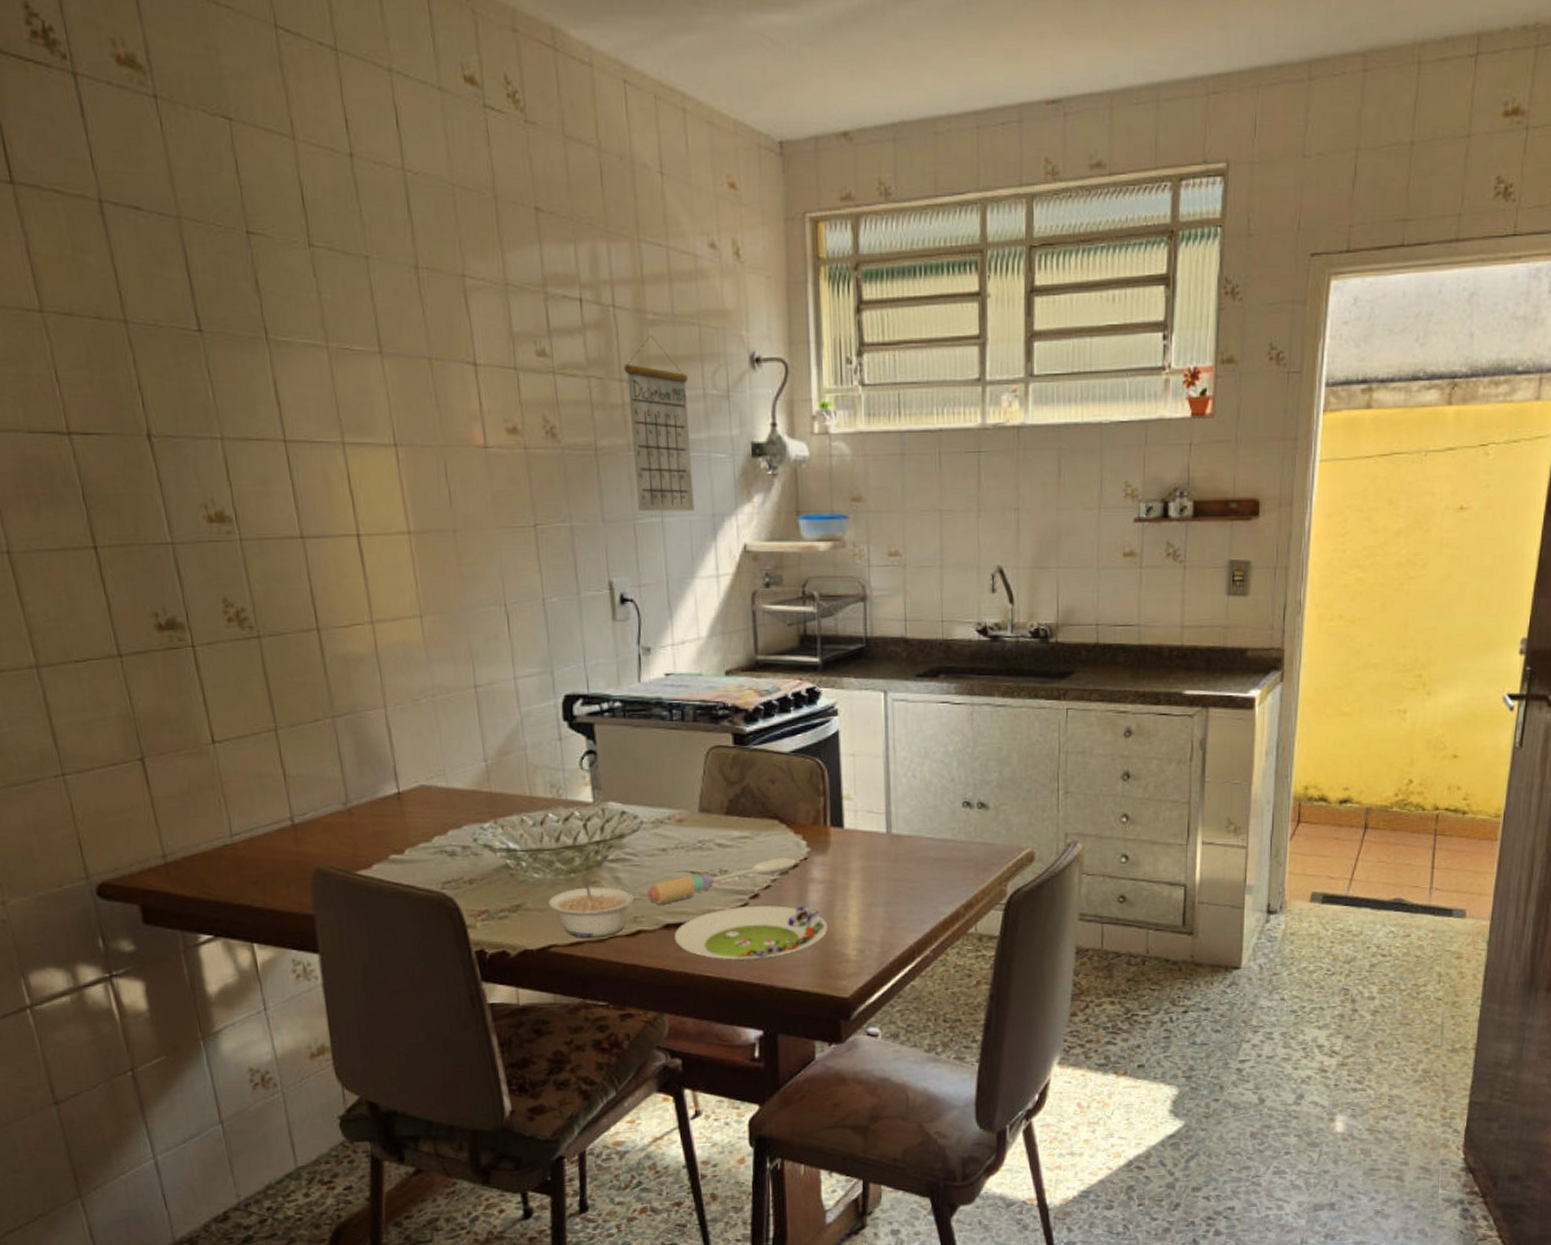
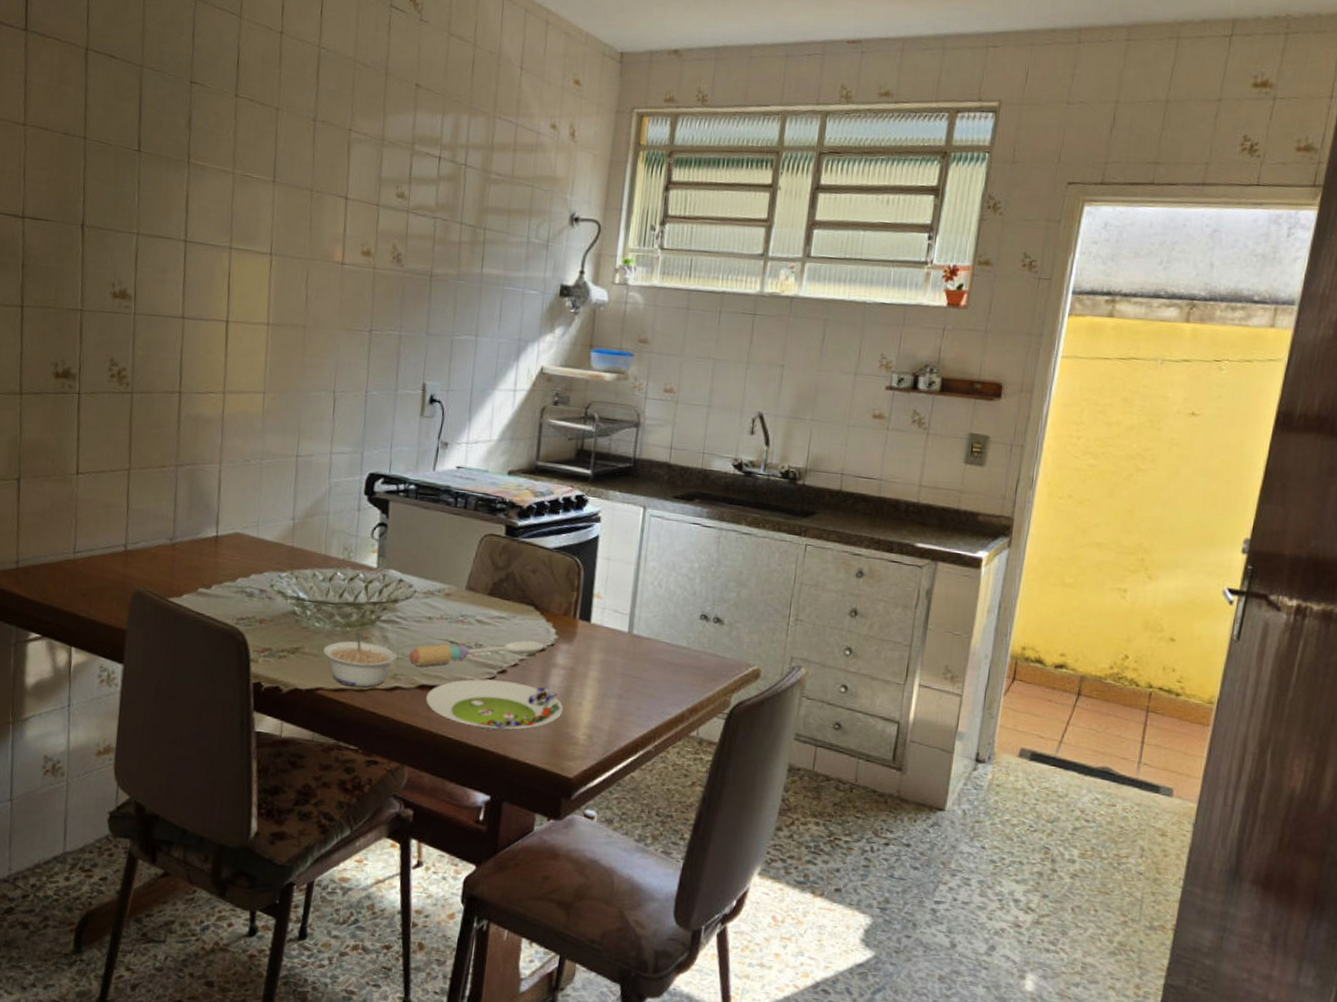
calendar: present [624,335,694,512] -> none [458,190,517,335]

